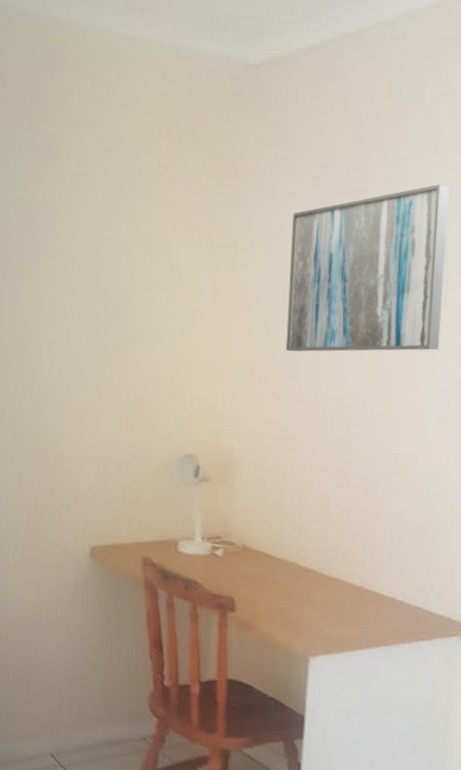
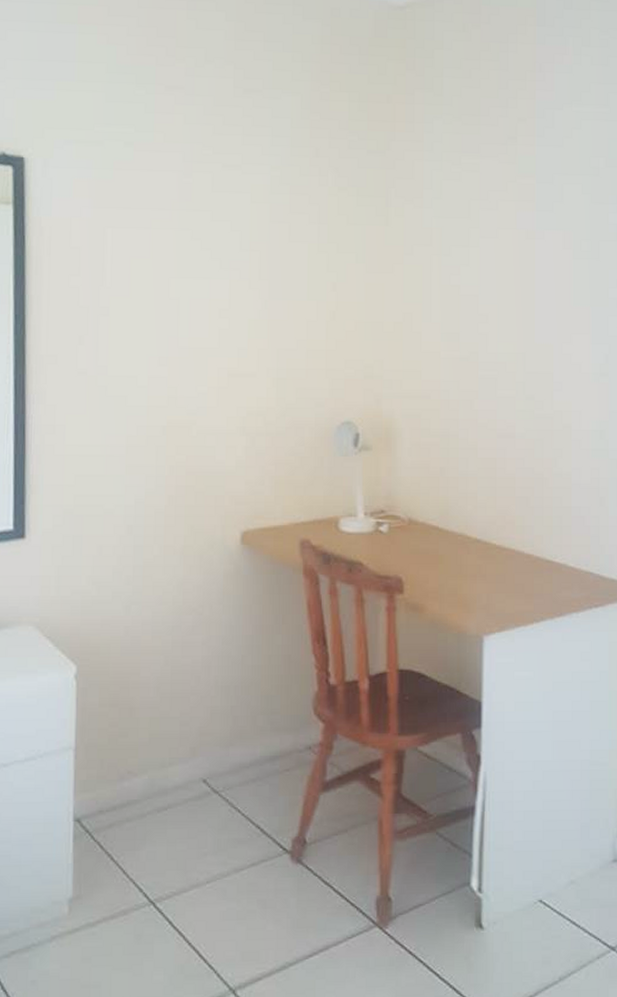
wall art: present [285,184,449,352] -> none [443,134,595,307]

